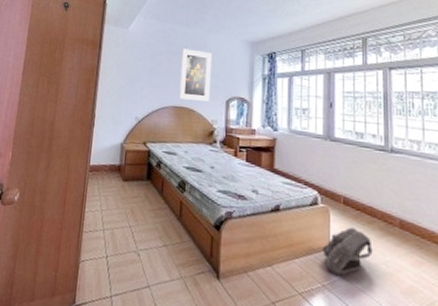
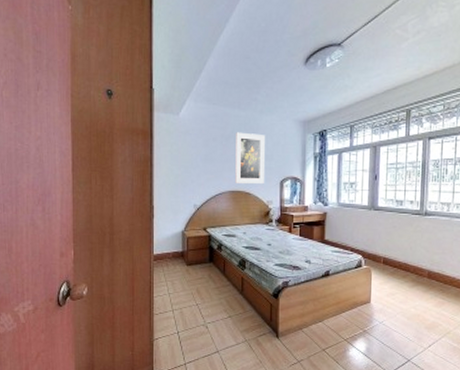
backpack: present [322,227,373,276] -> none [364,282,405,321]

